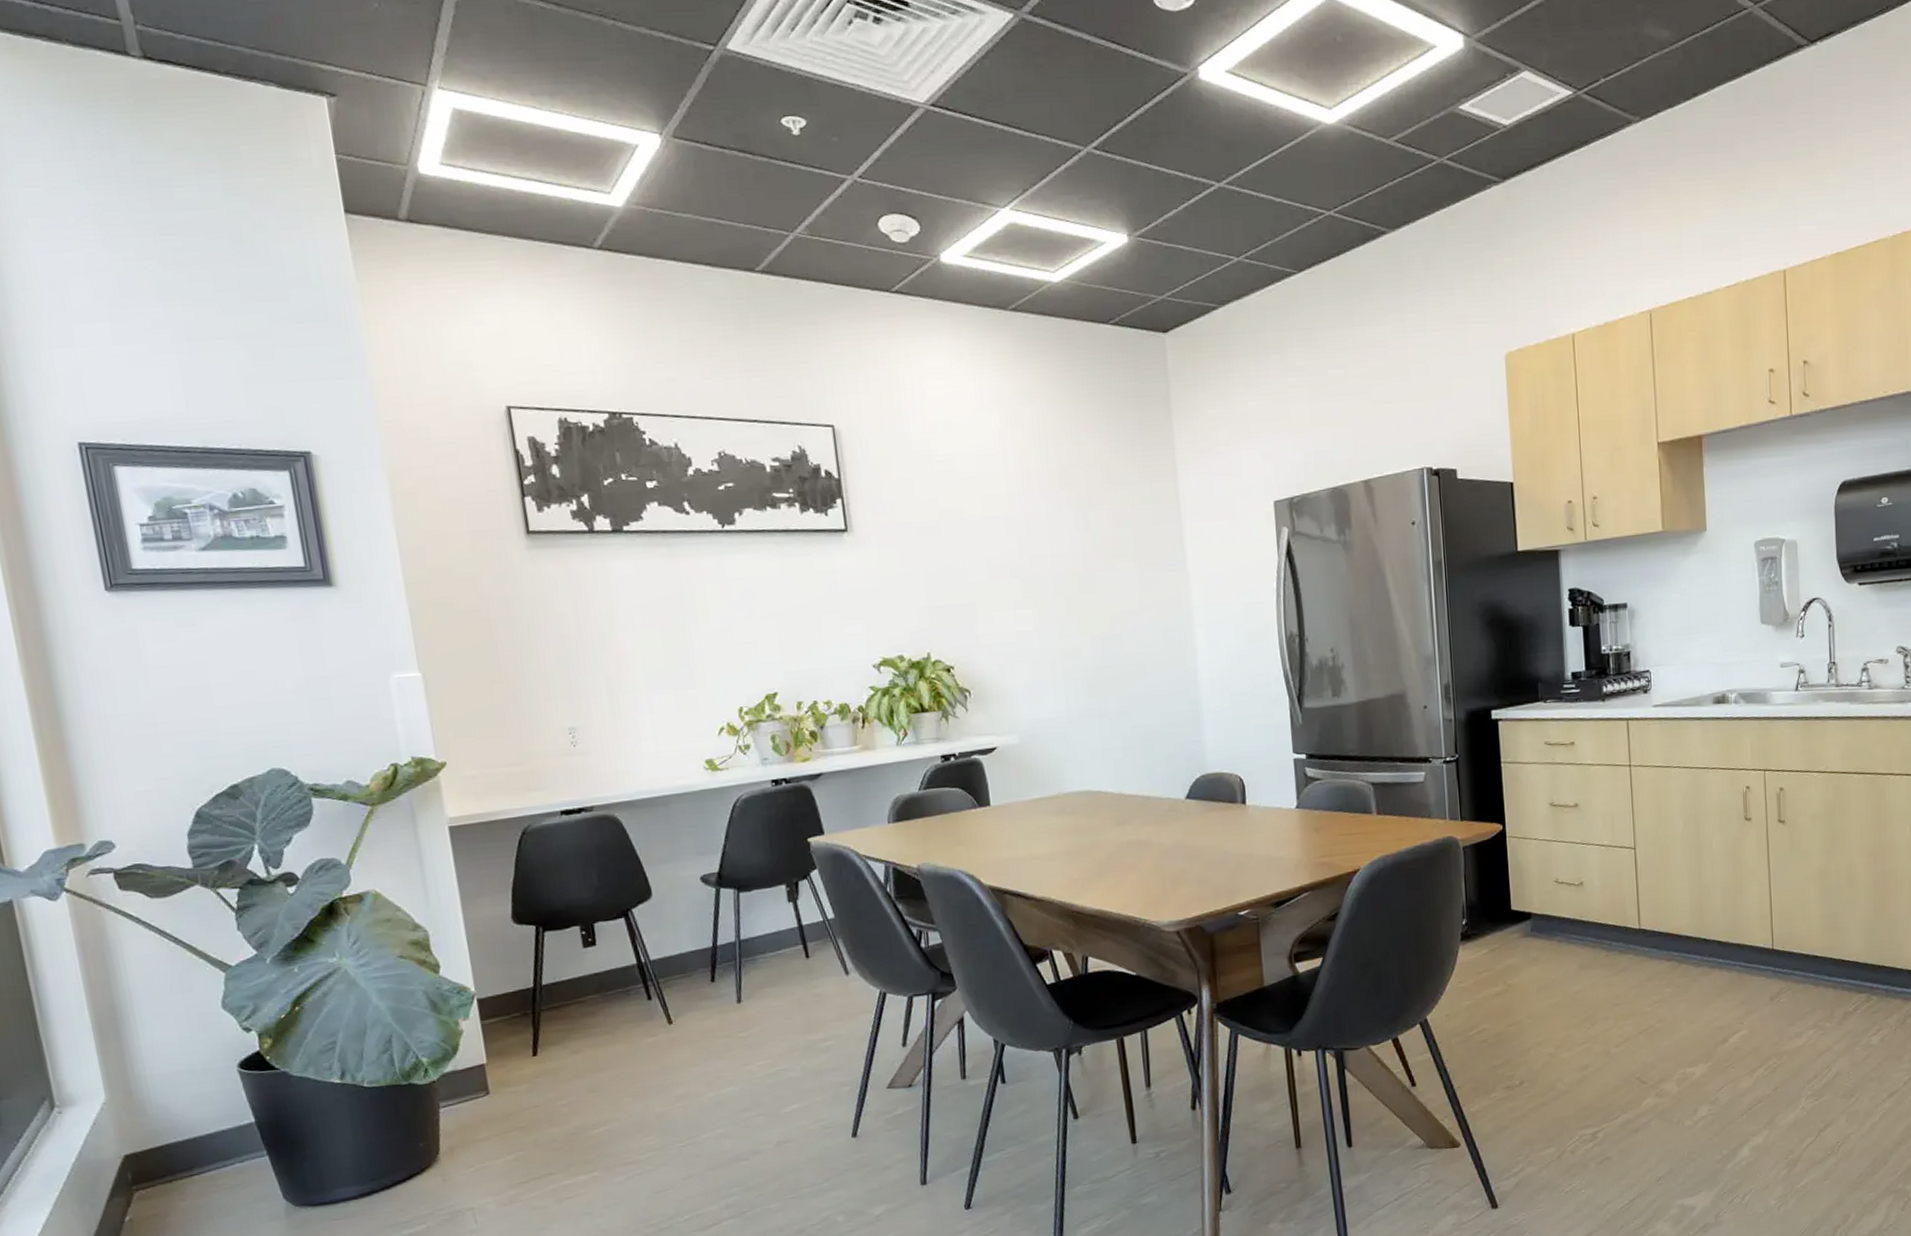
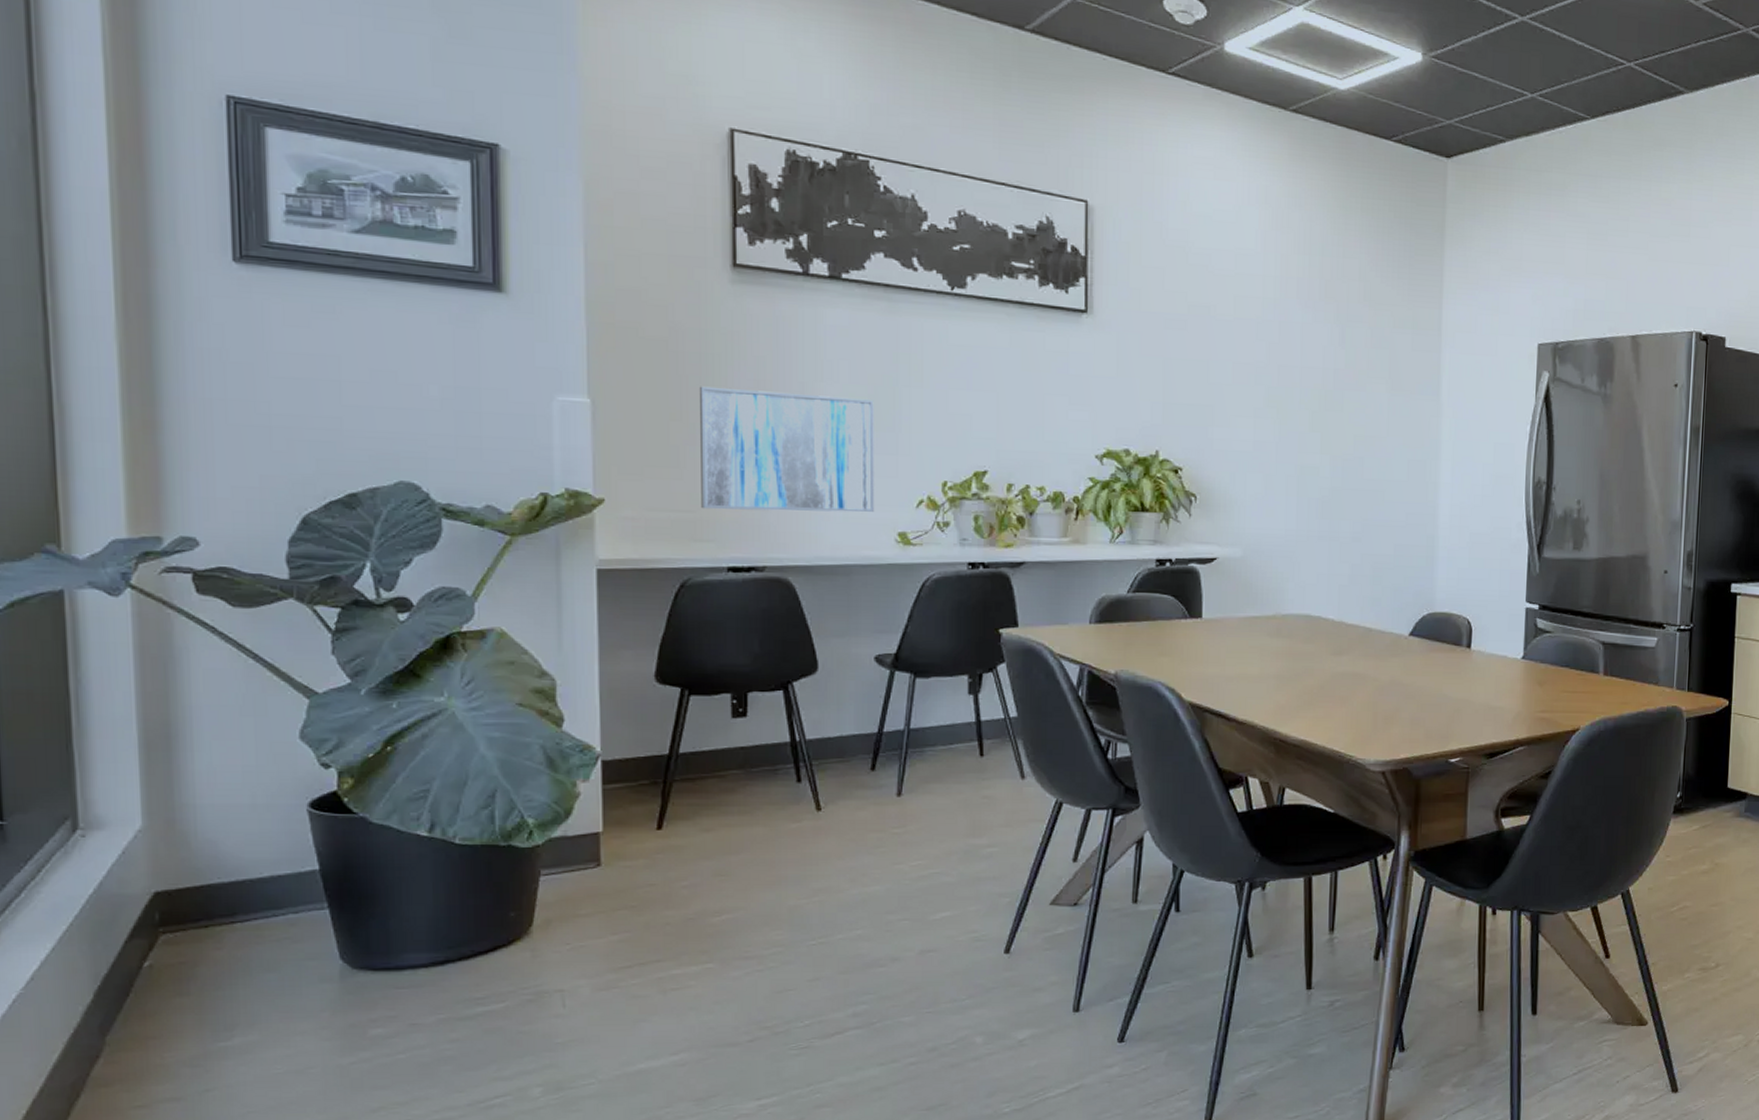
wall art: none [513,640,681,761] -> present [698,386,874,513]

